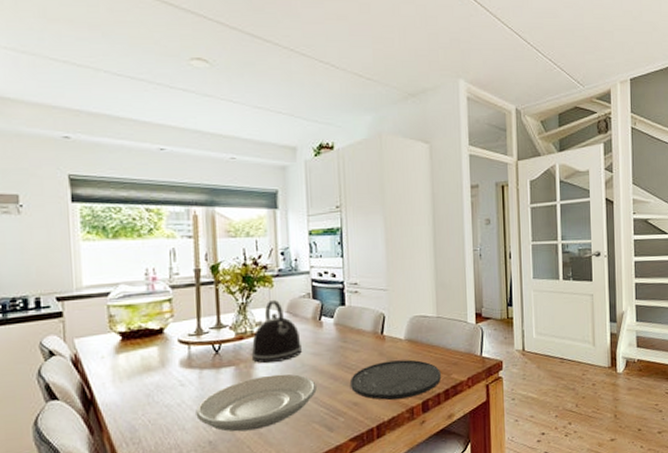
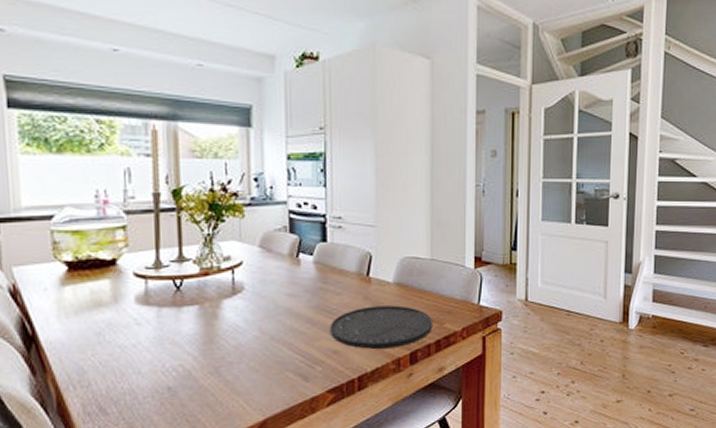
plate: present [196,374,317,432] -> none [153,316,292,378]
kettle: present [251,299,303,364] -> none [217,231,277,304]

